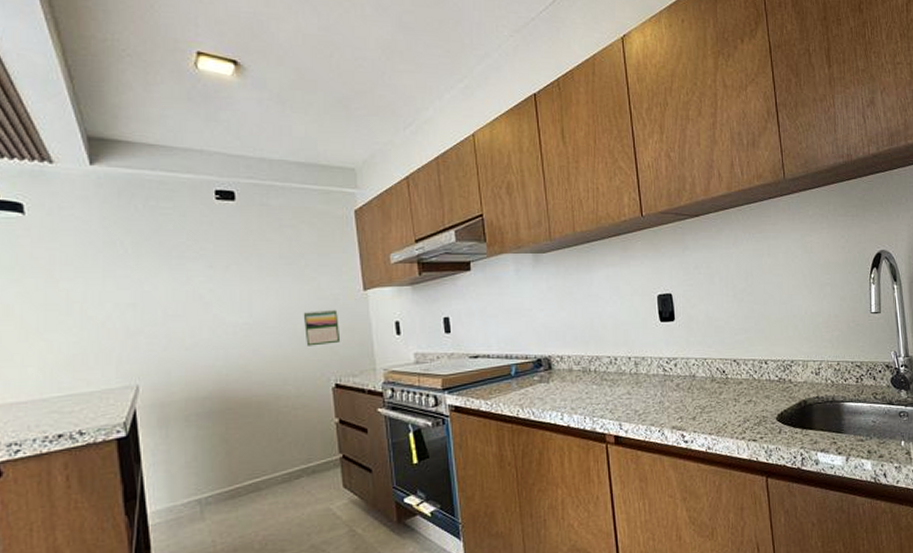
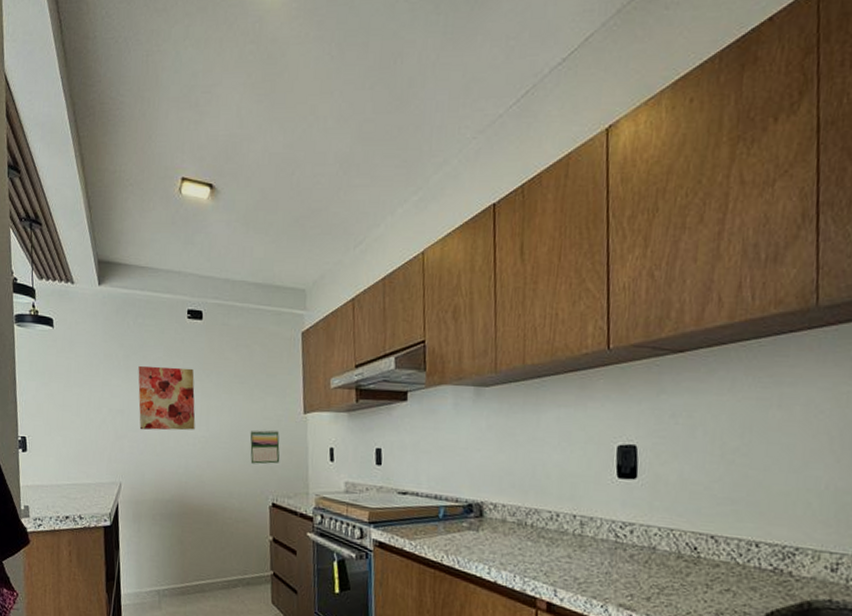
wall art: none [153,252,234,324] -> present [138,365,196,431]

